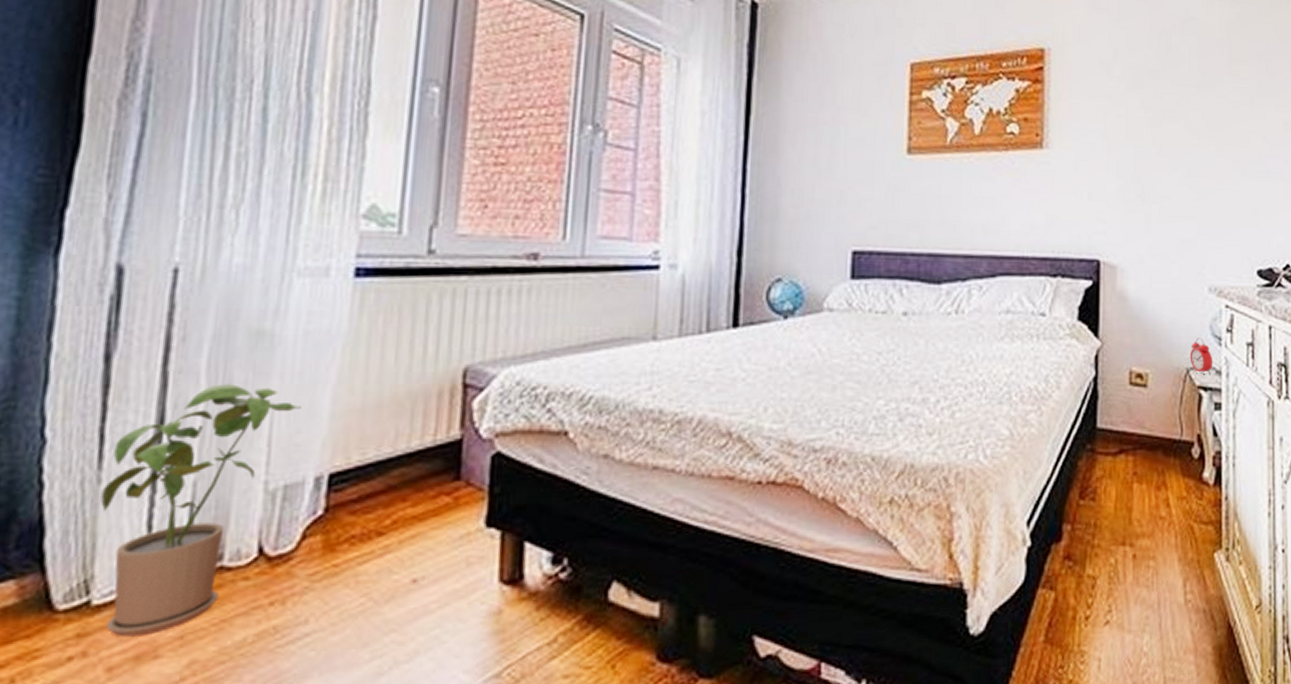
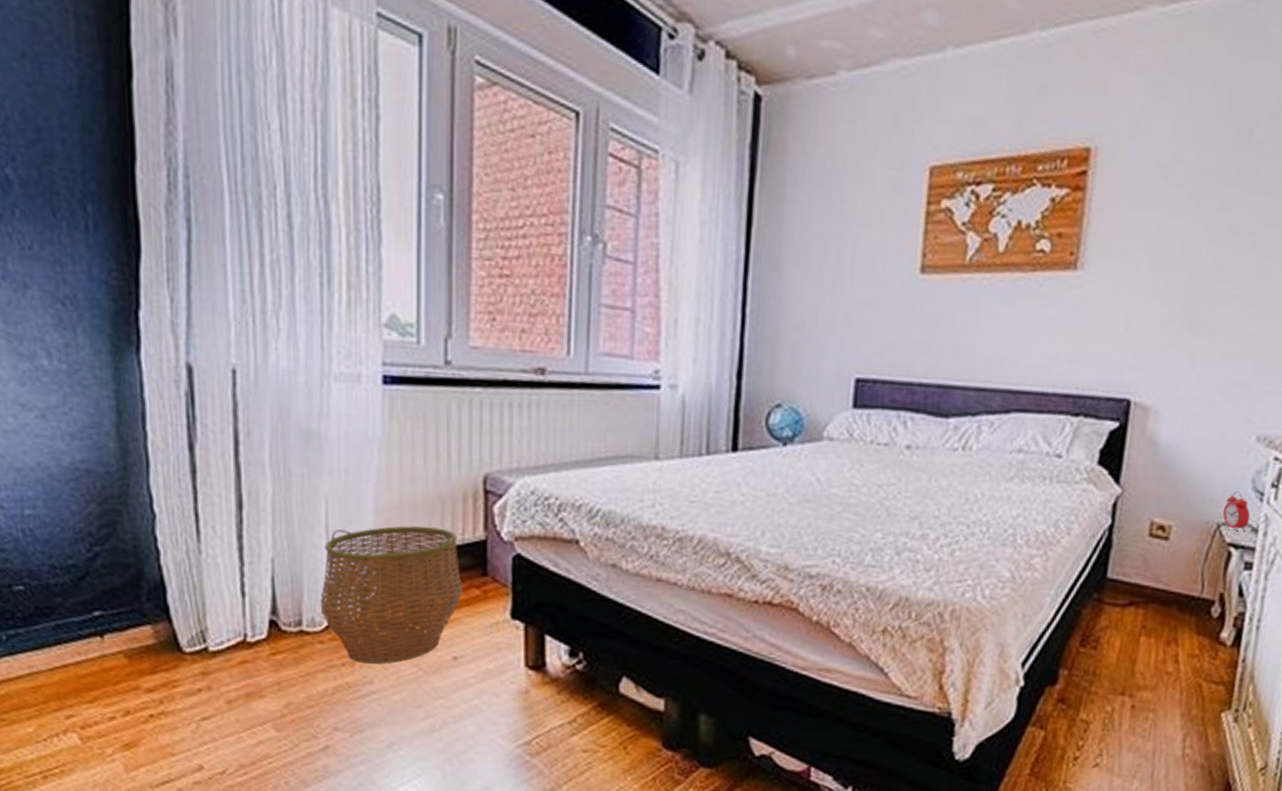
house plant: present [100,384,301,637] -> none [203,476,349,679]
basket: none [249,430,430,599] -> present [320,526,462,664]

